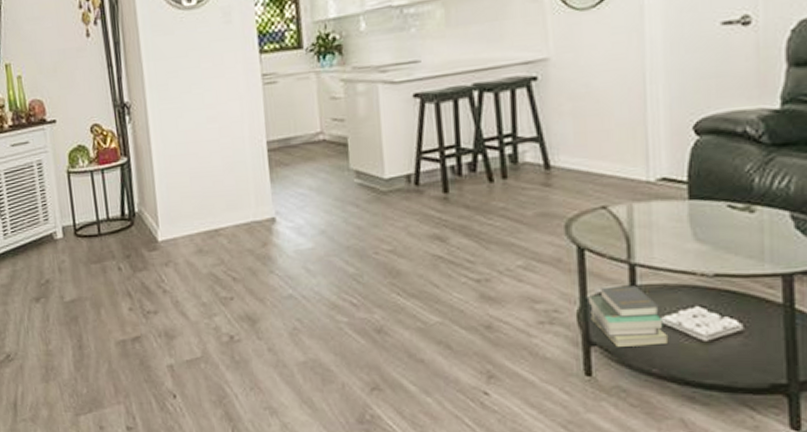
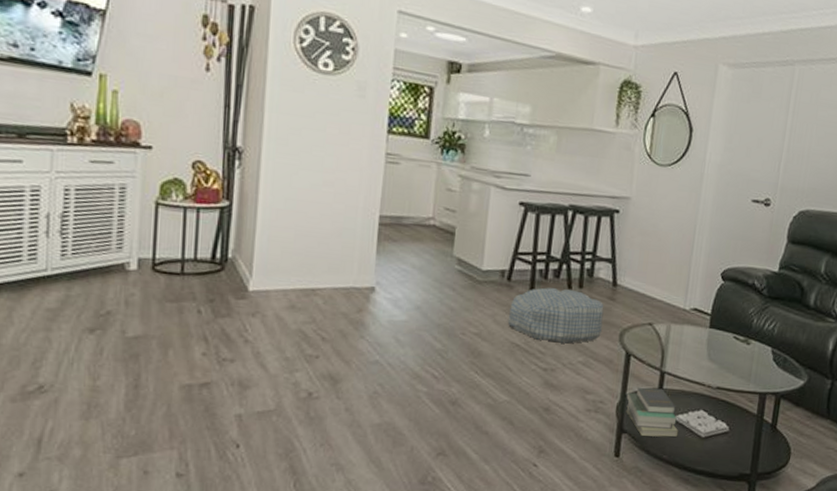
dog bed: none [423,182,541,248] -> present [507,287,604,344]

